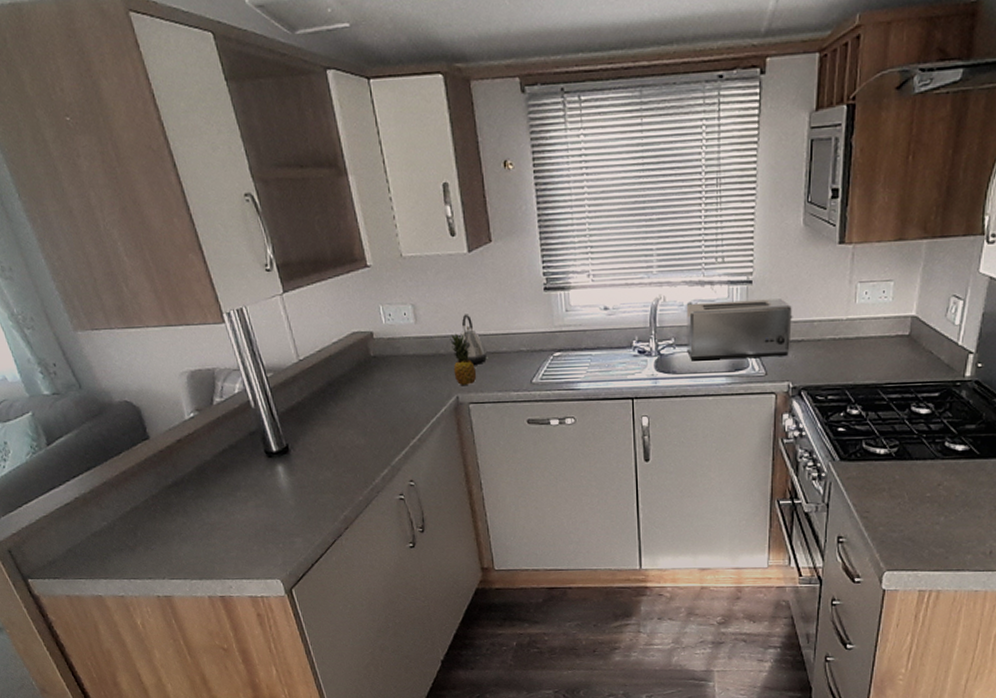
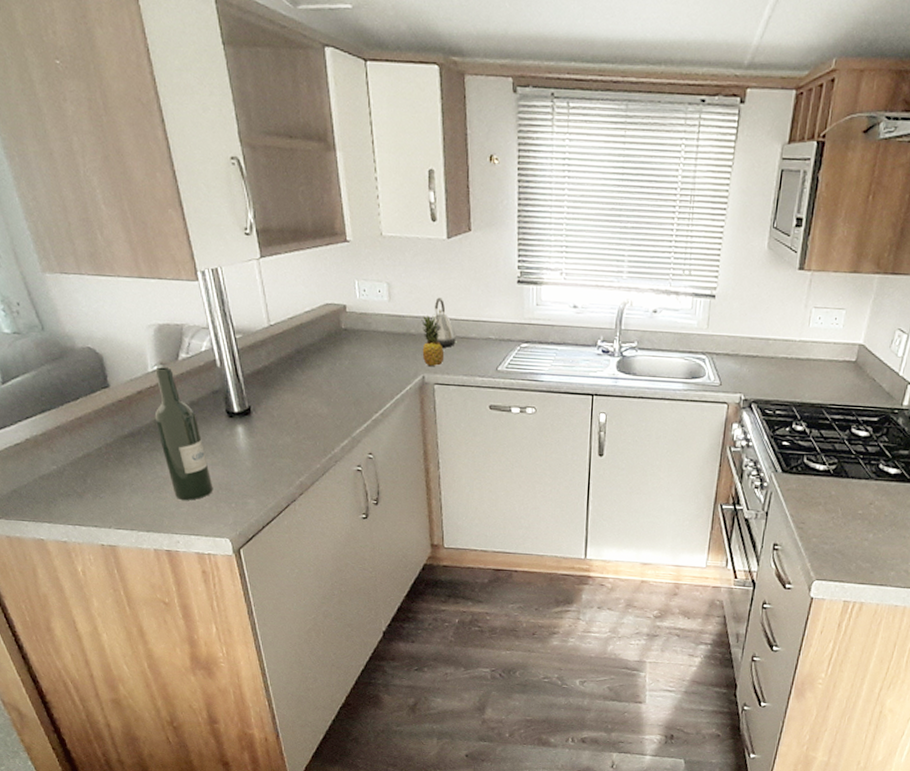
wine bottle: none [192,413,260,544] -> present [154,367,213,500]
toaster: present [686,299,793,361] -> none [648,310,751,370]

